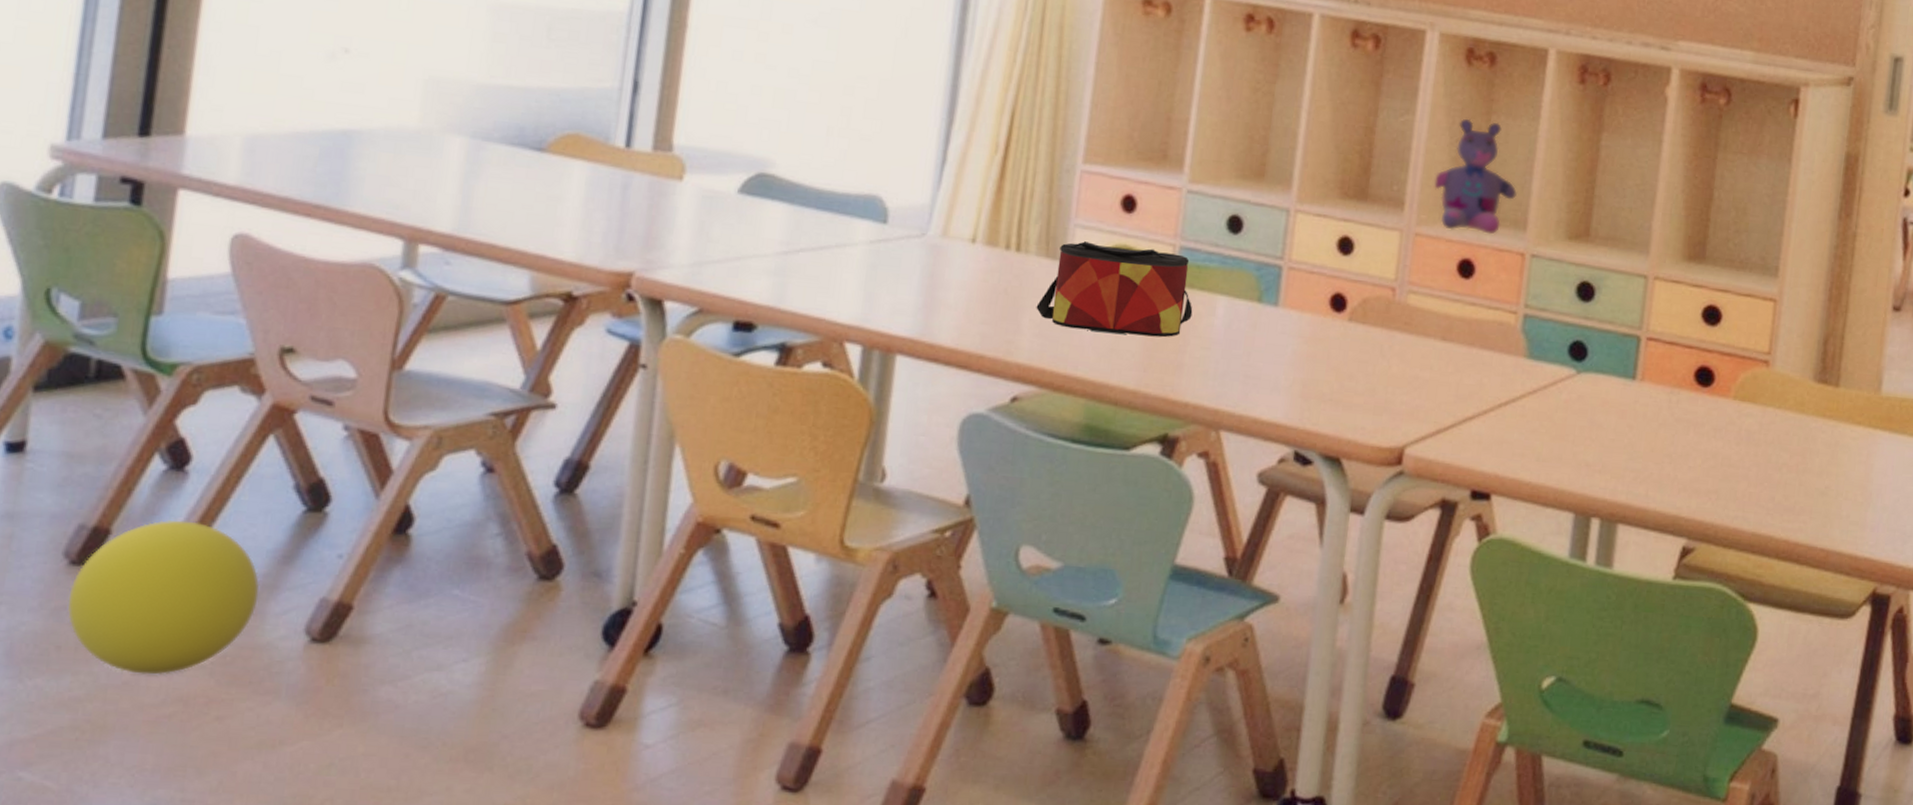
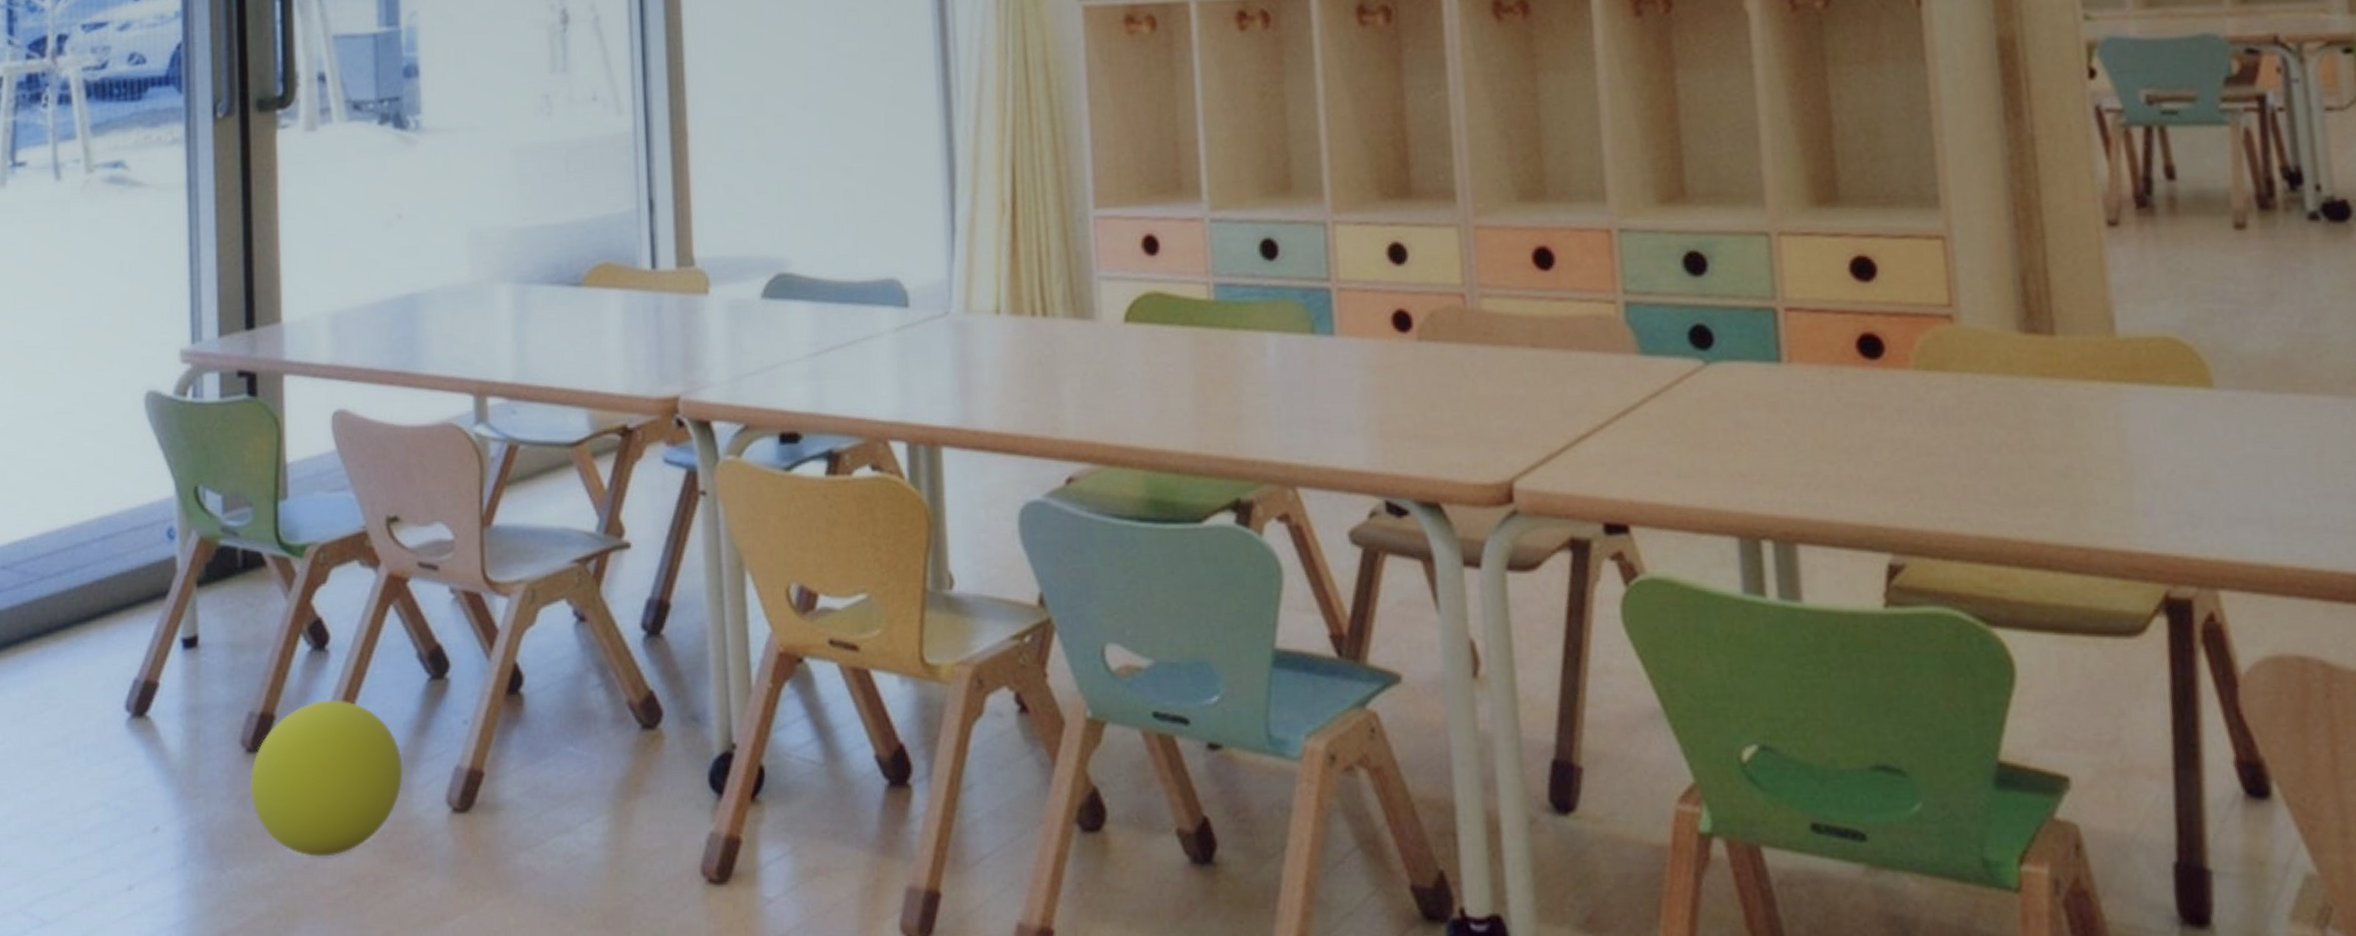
bag: present [1036,241,1193,338] -> none [1074,291,1242,393]
toy: present [1434,118,1517,235] -> none [1483,80,1586,216]

